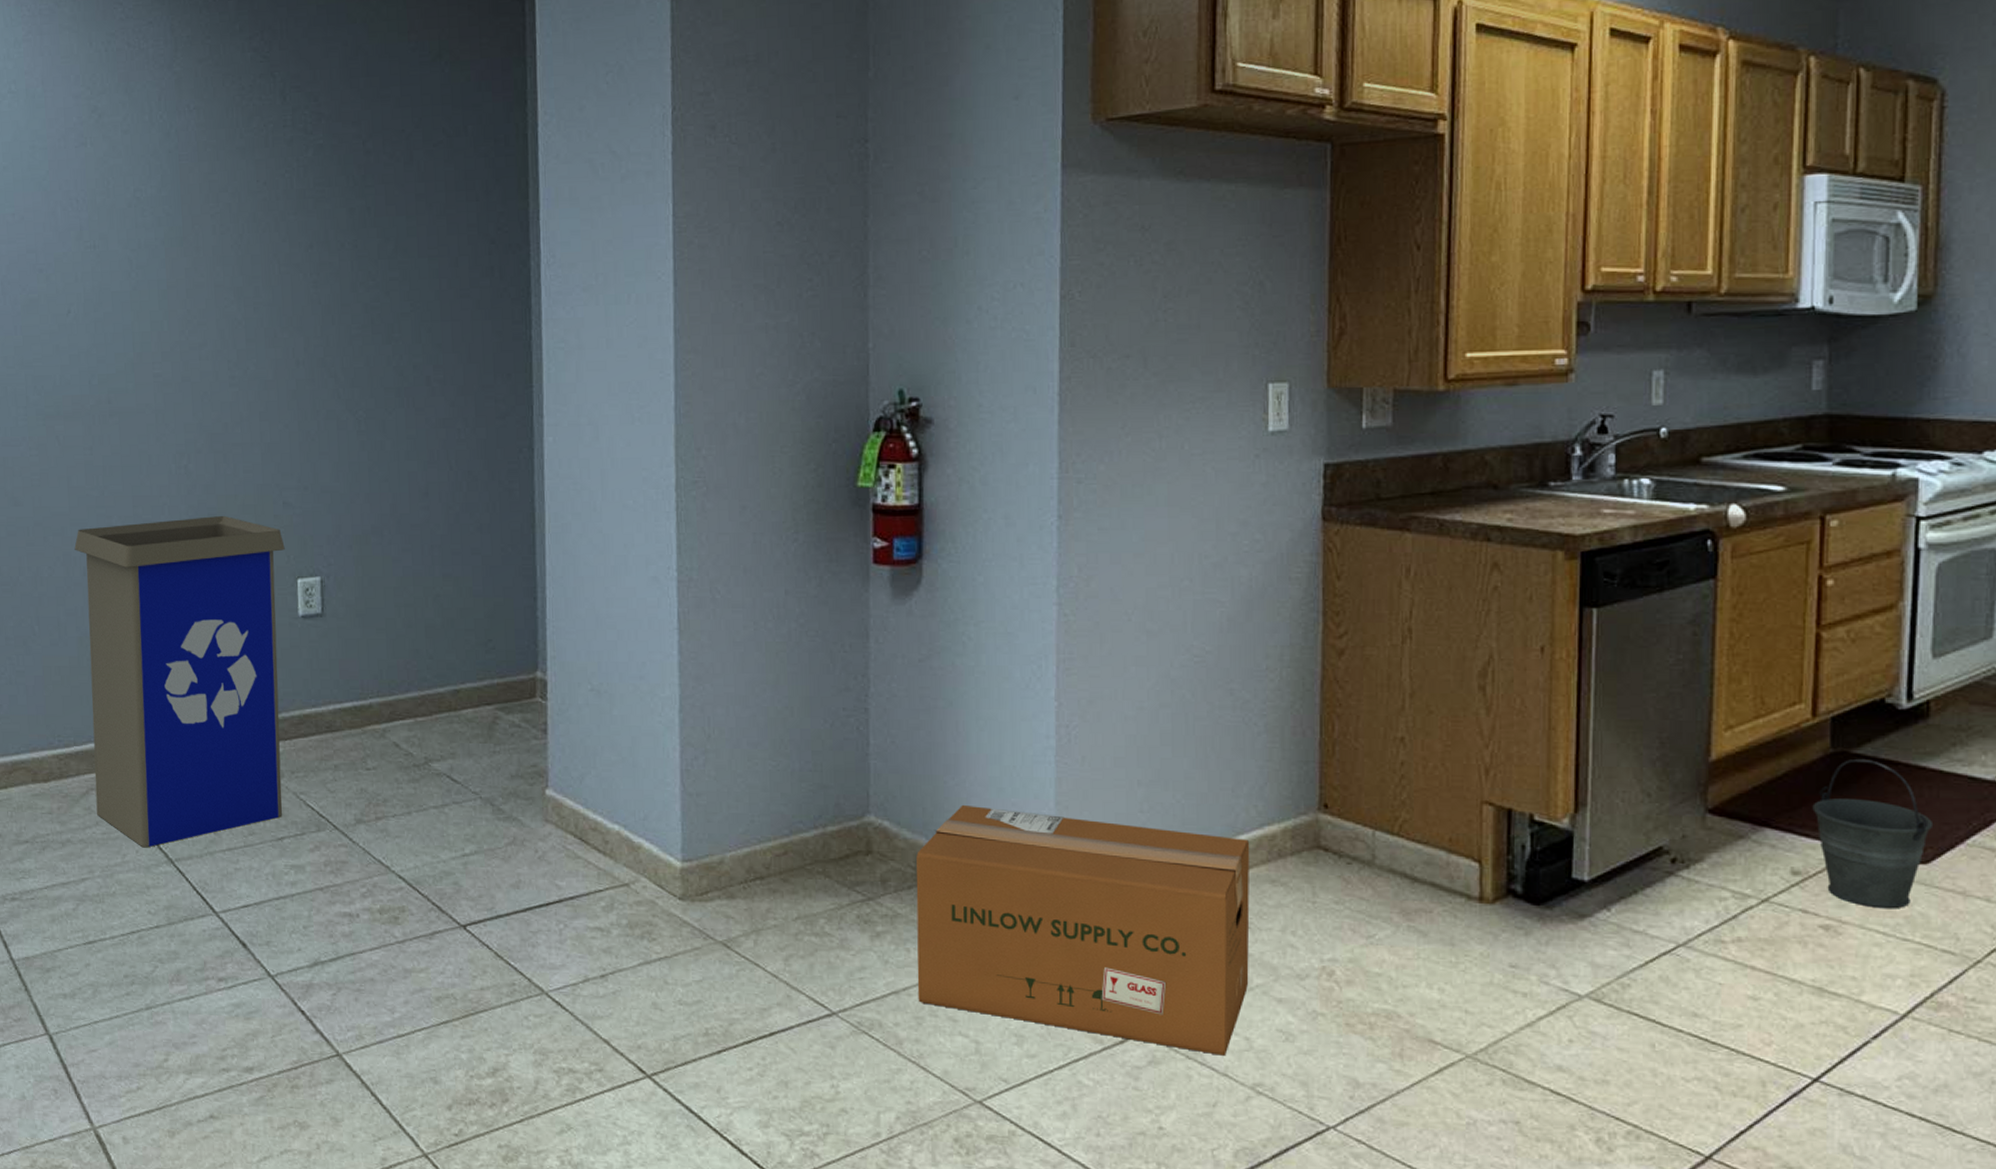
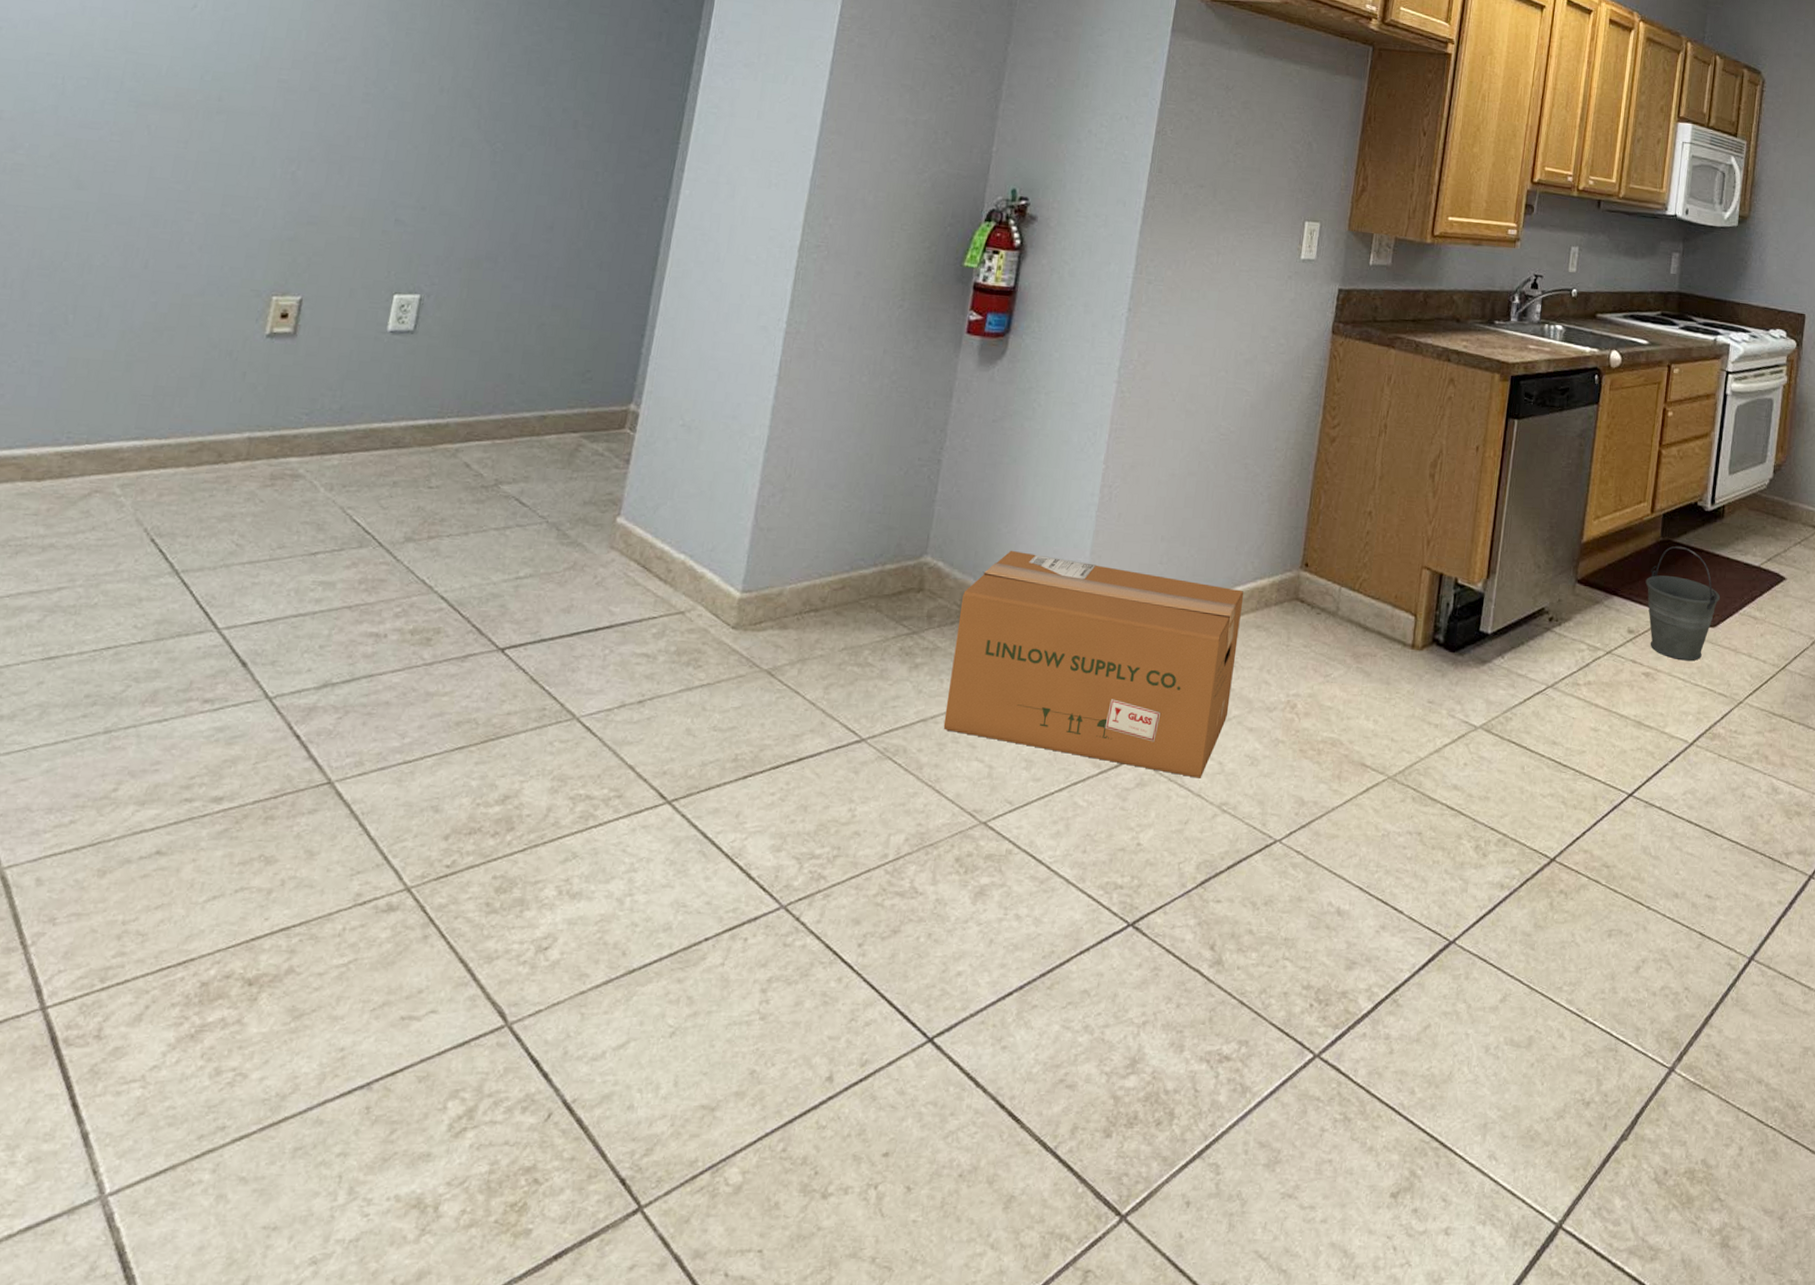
recycling bin: present [74,516,285,848] -> none [95,220,388,557]

